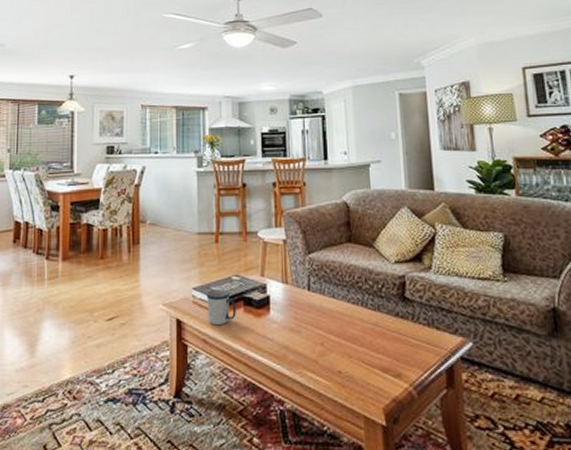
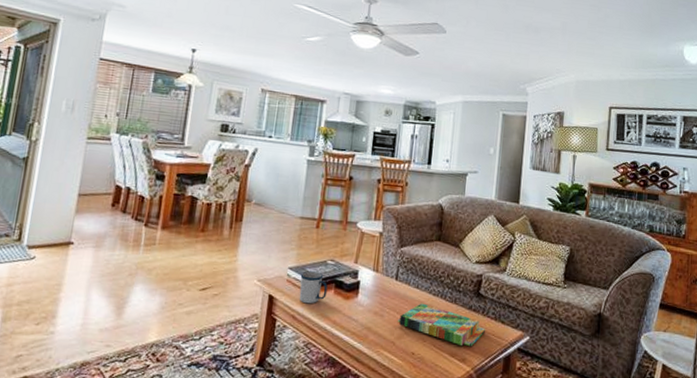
board game: none [316,314,420,360] -> present [397,303,486,347]

